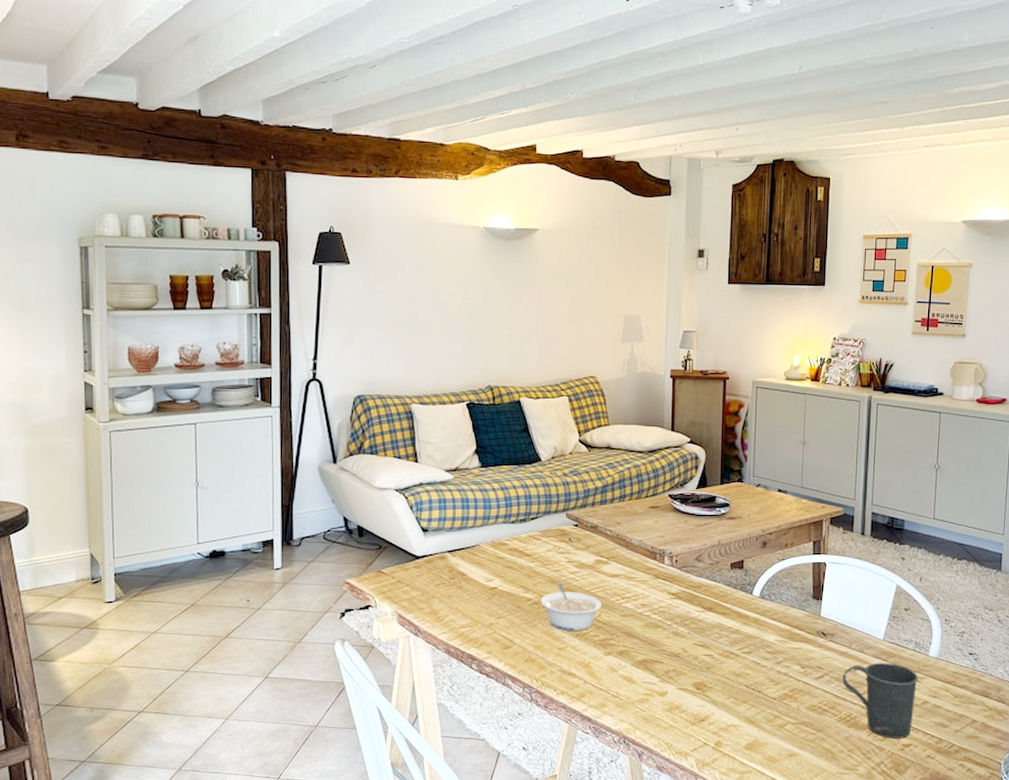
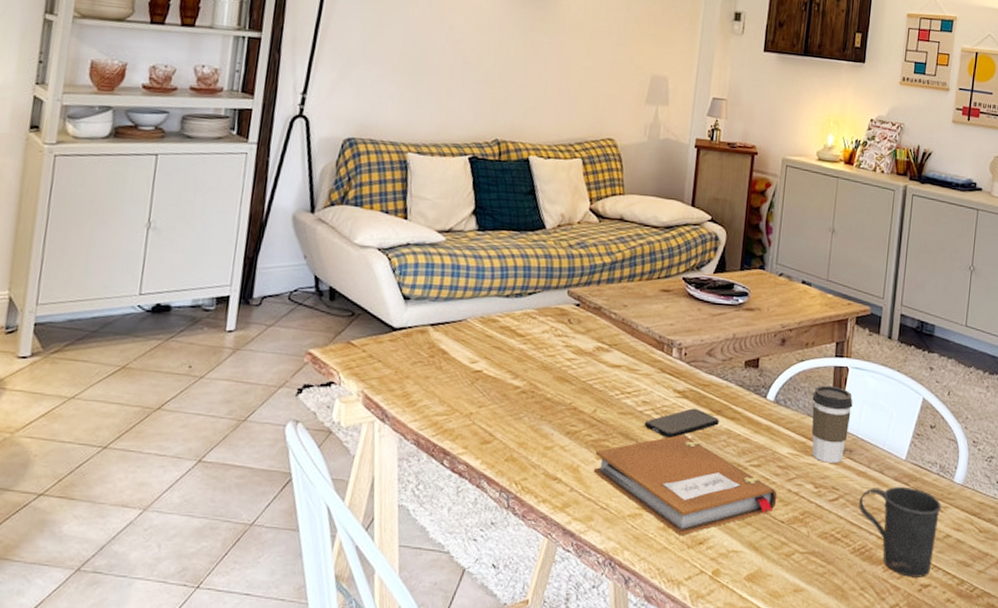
legume: present [540,582,602,631] -> none [529,370,598,428]
notebook: none [602,631,768,715] -> present [593,435,777,536]
smartphone: none [644,607,711,634] -> present [644,408,719,439]
coffee cup: none [794,580,832,646] -> present [811,385,853,463]

